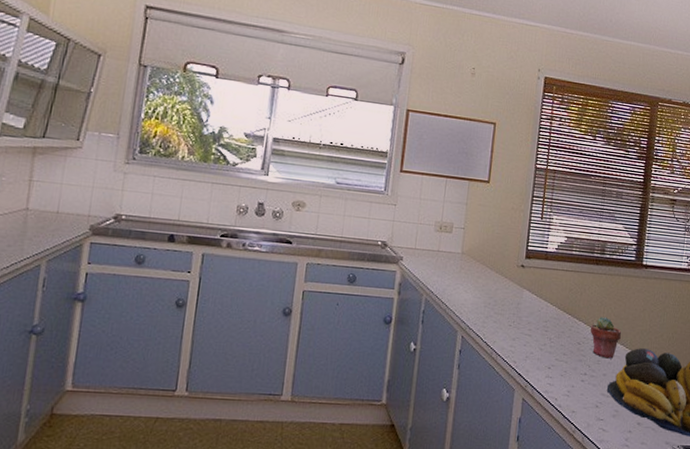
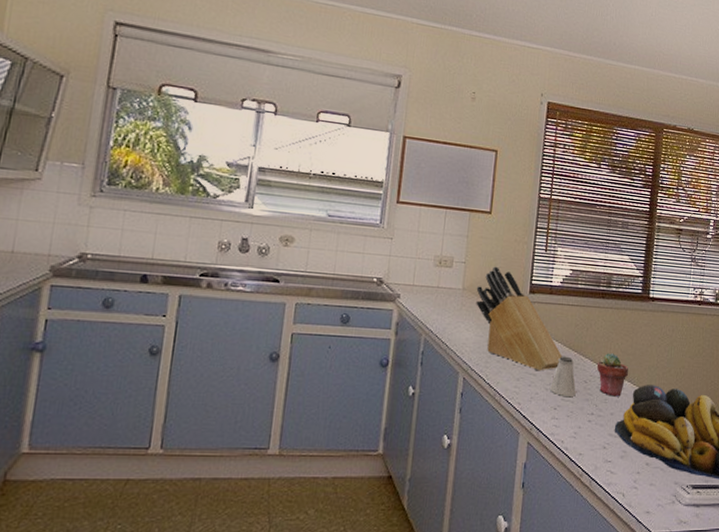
knife block: none [474,232,556,332] -> present [476,266,562,371]
saltshaker: none [544,318,570,357] -> present [550,356,576,396]

